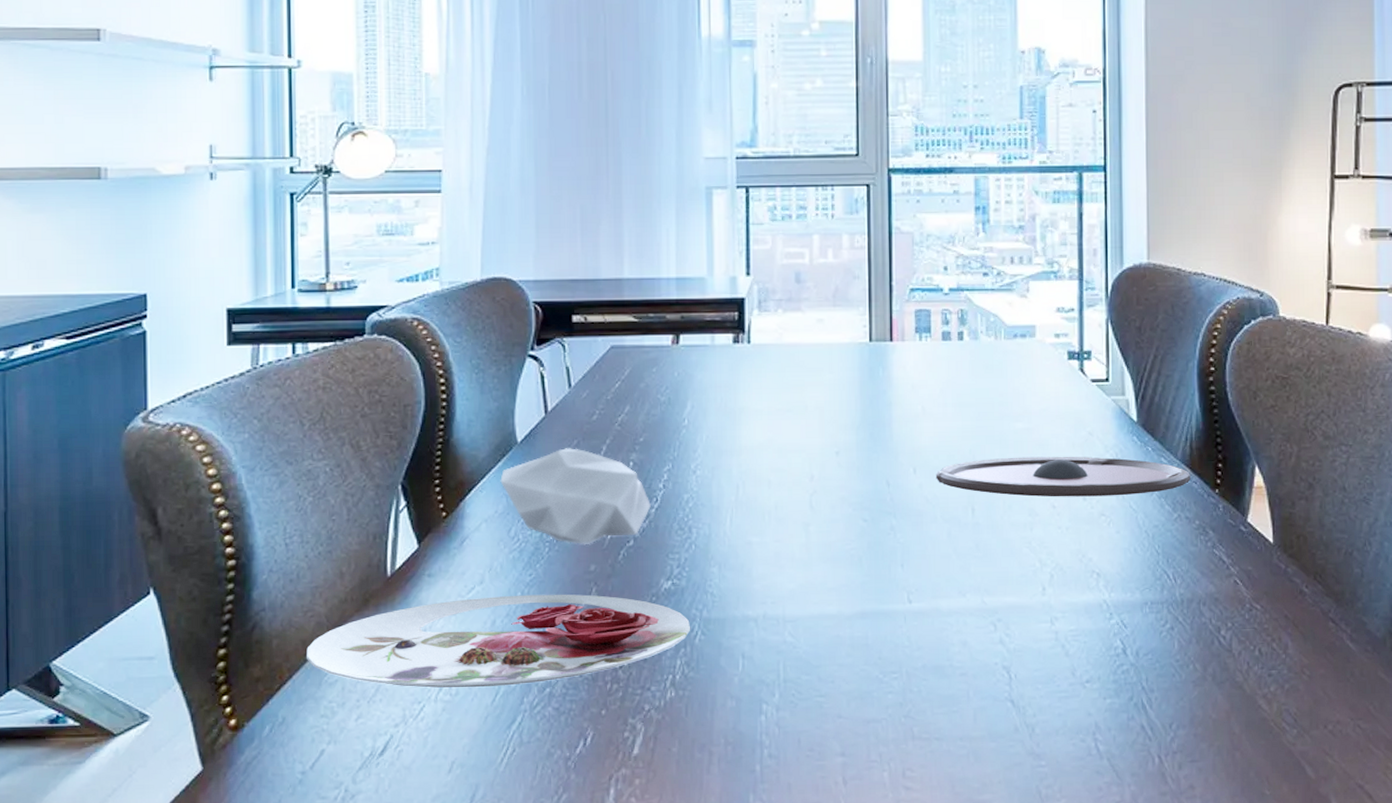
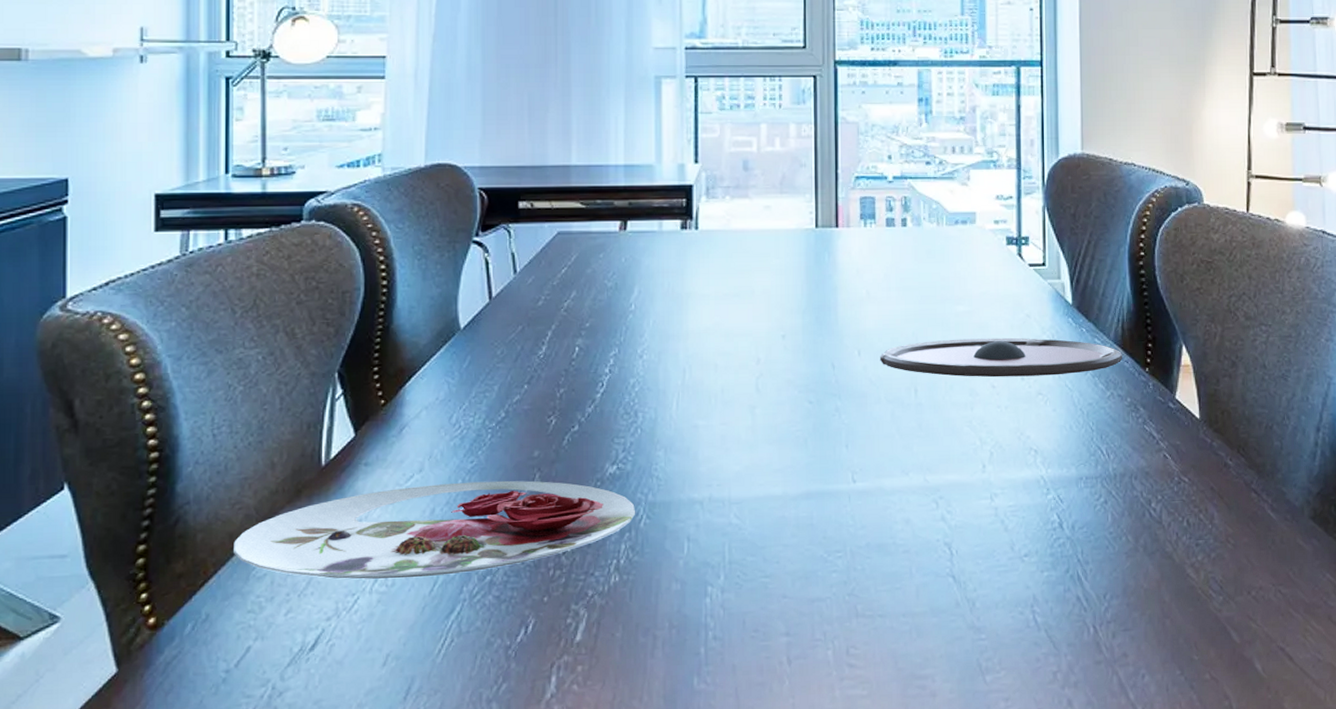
bowl: present [500,448,651,544] -> none [442,334,596,430]

